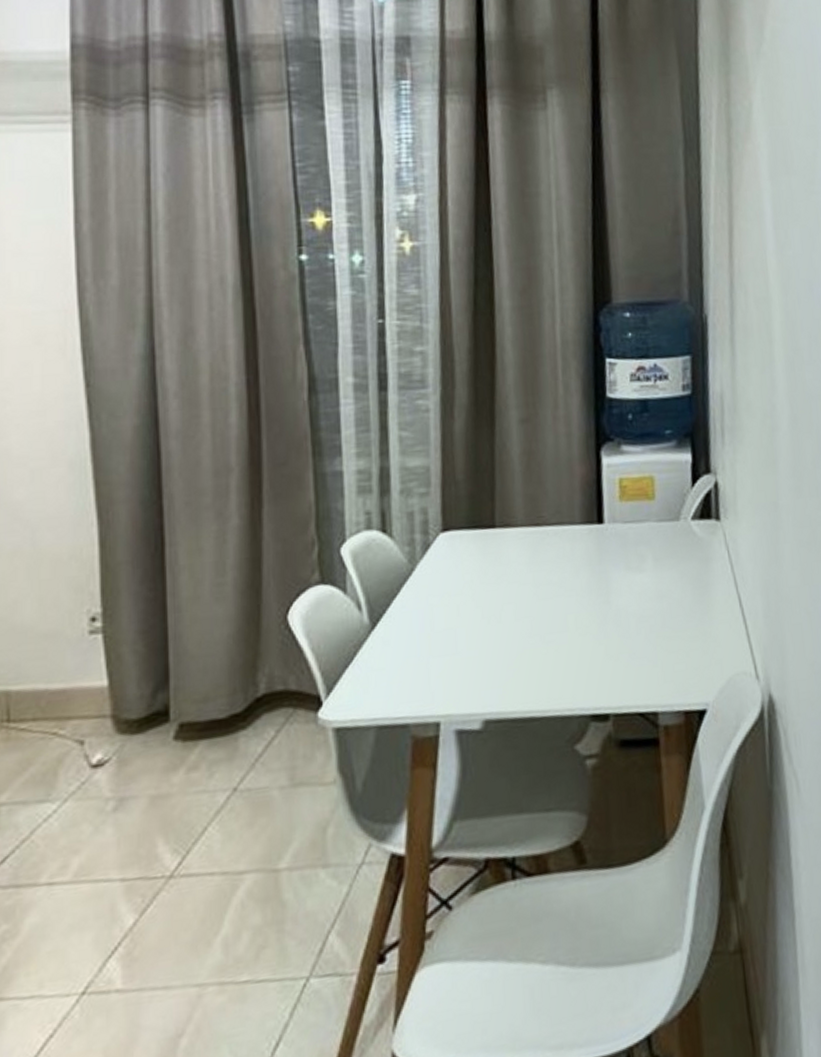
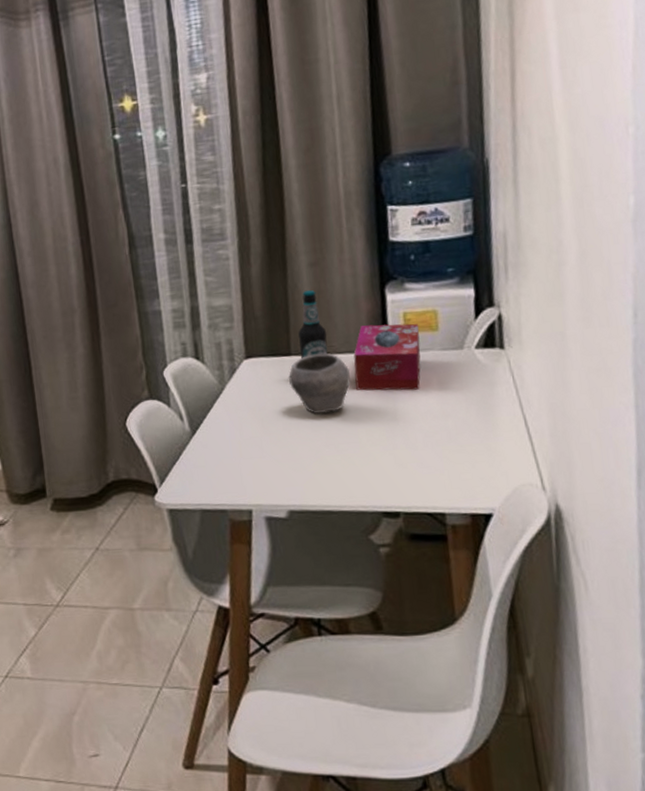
bowl: none [490,525,561,599] -> present [288,353,351,415]
bottle: none [504,451,537,531] -> present [298,290,328,359]
tissue box: none [565,491,636,569] -> present [353,323,421,391]

